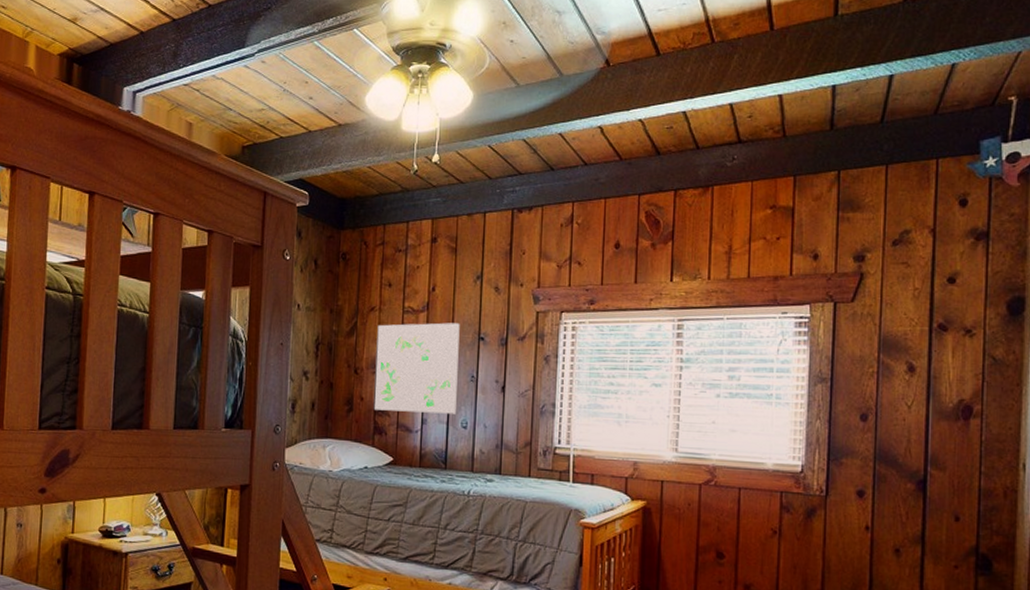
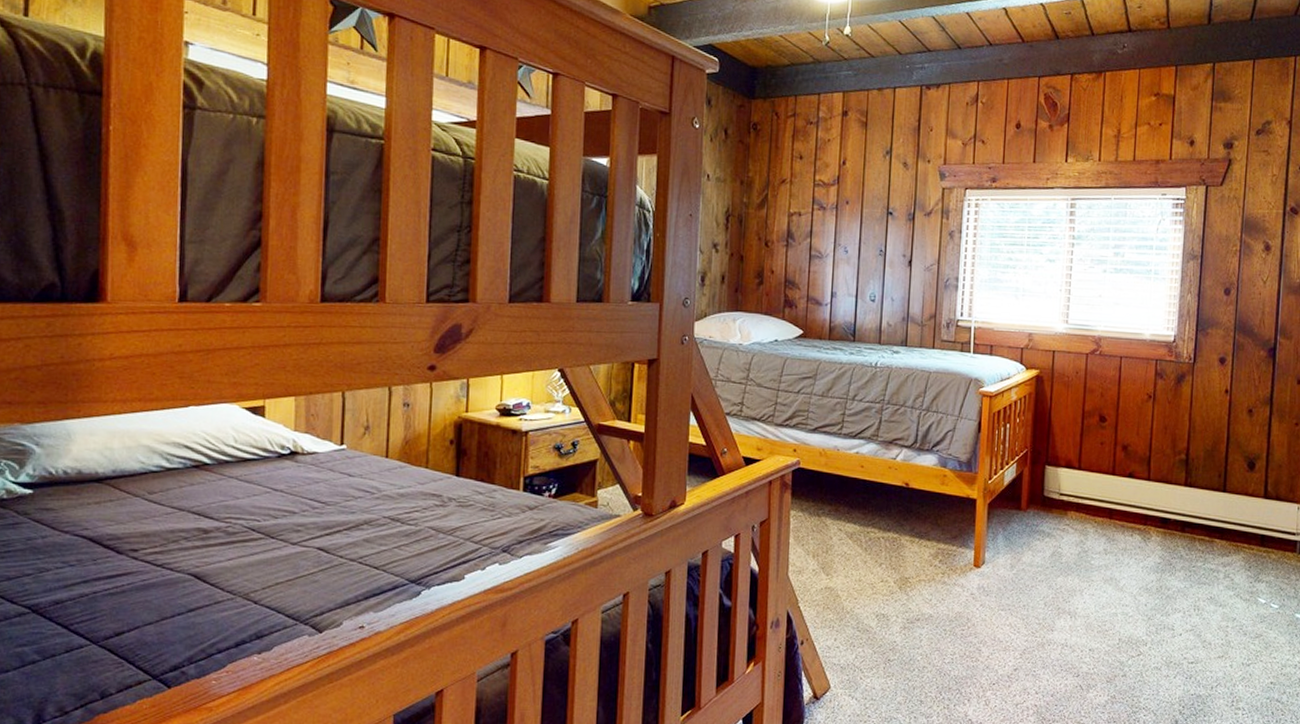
wall art: present [373,322,460,414] -> none [784,196,870,288]

